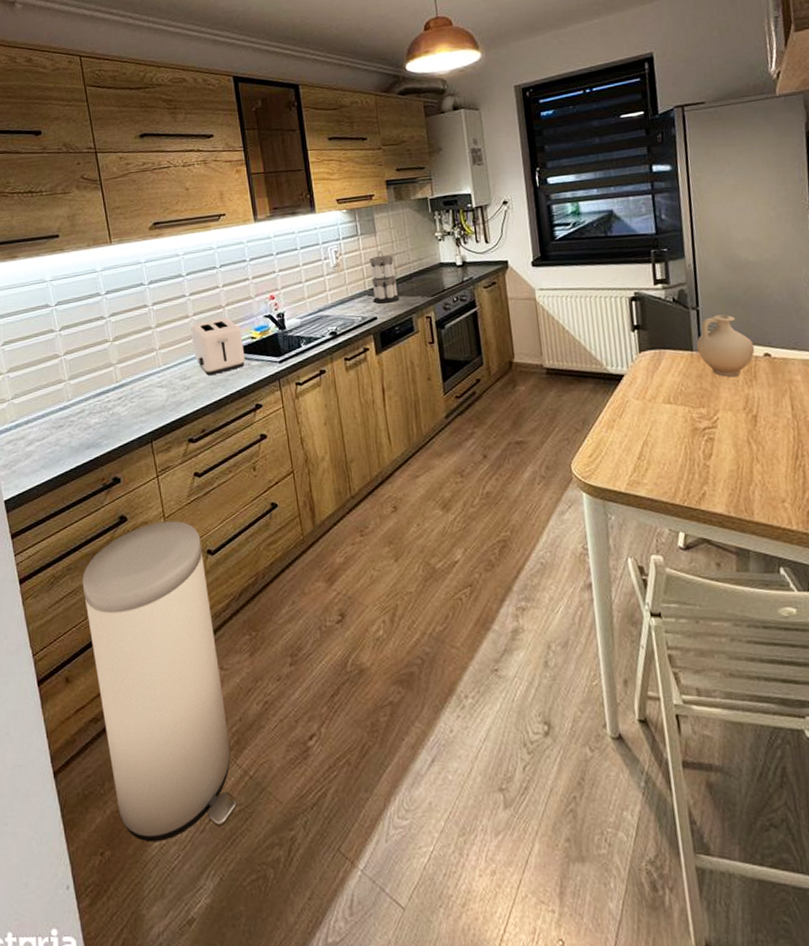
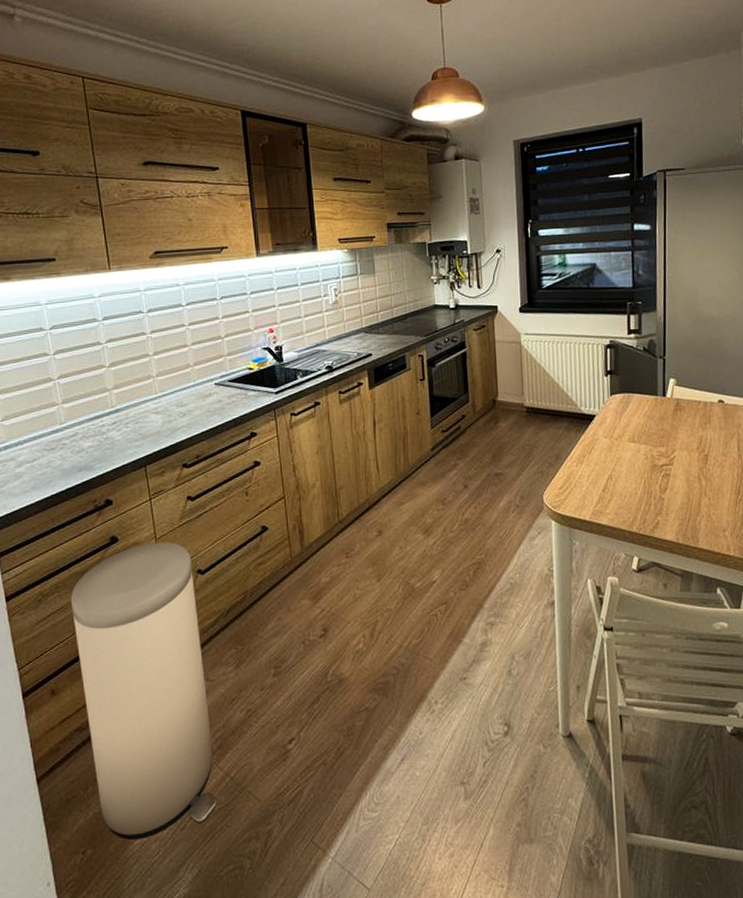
toaster: present [190,317,246,376] -> none [189,348,242,404]
spice rack: present [369,250,399,304] -> none [367,290,394,341]
ceramic jug: present [696,314,755,378] -> none [660,364,711,421]

